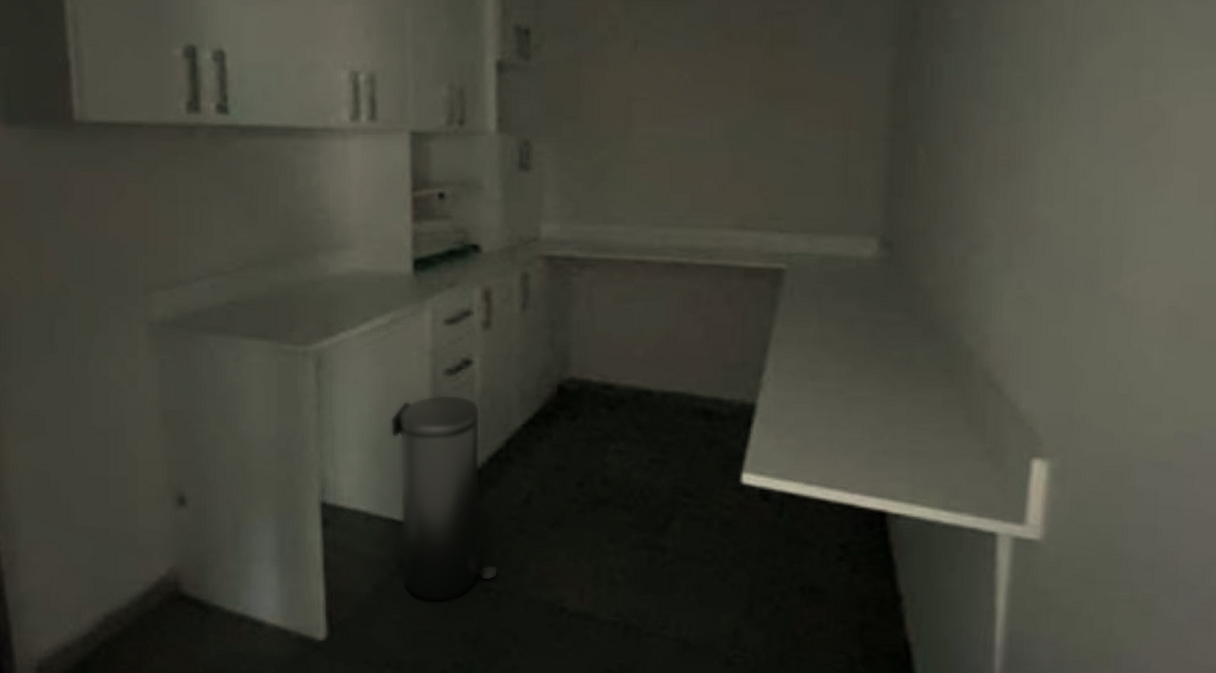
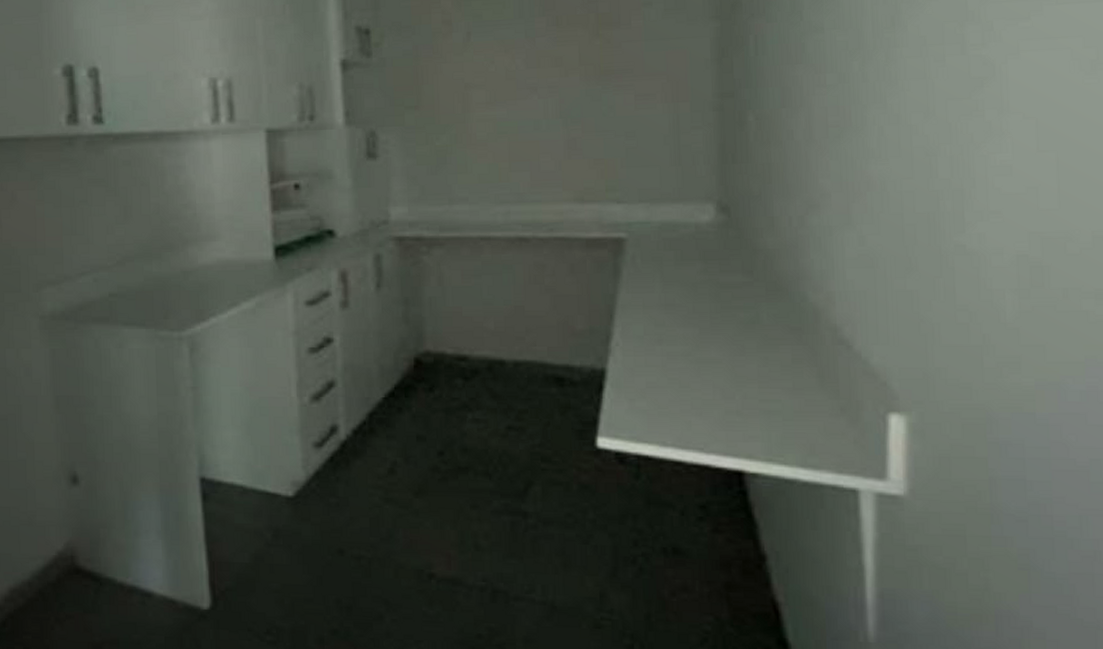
pedal bin: present [390,395,498,603] -> none [260,372,368,572]

